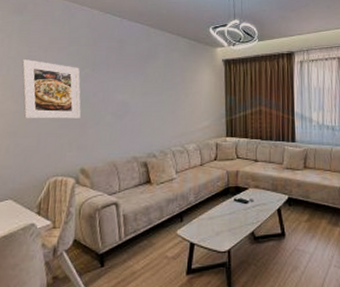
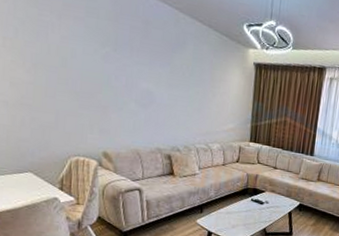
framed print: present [21,59,81,119] -> none [31,23,102,101]

